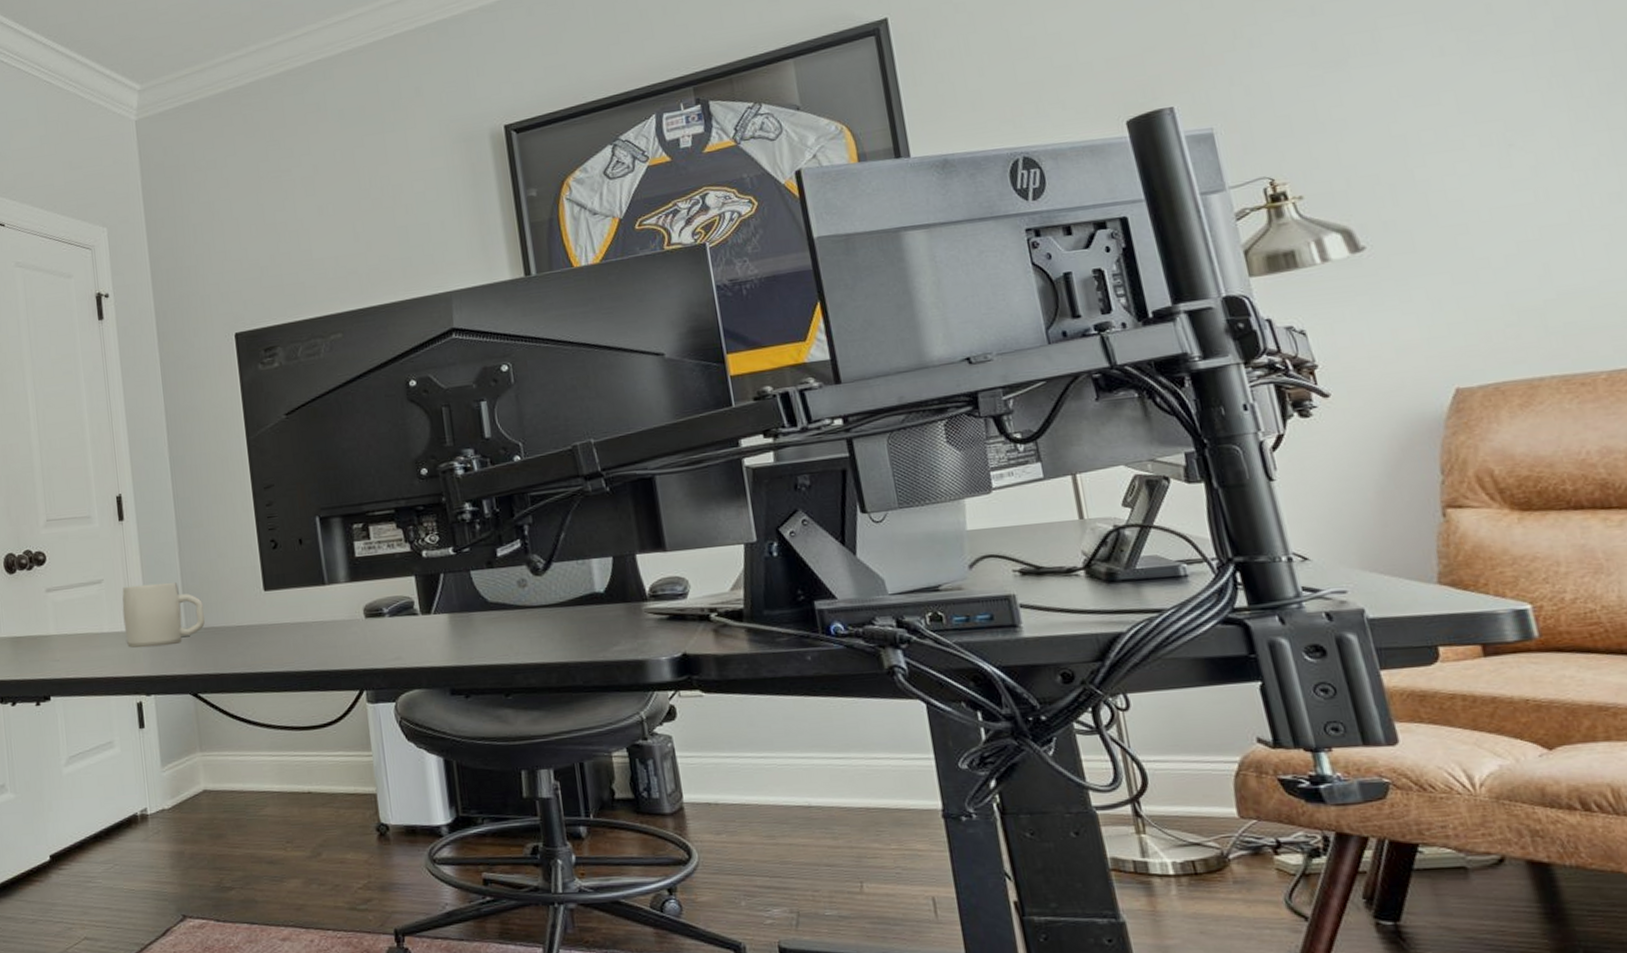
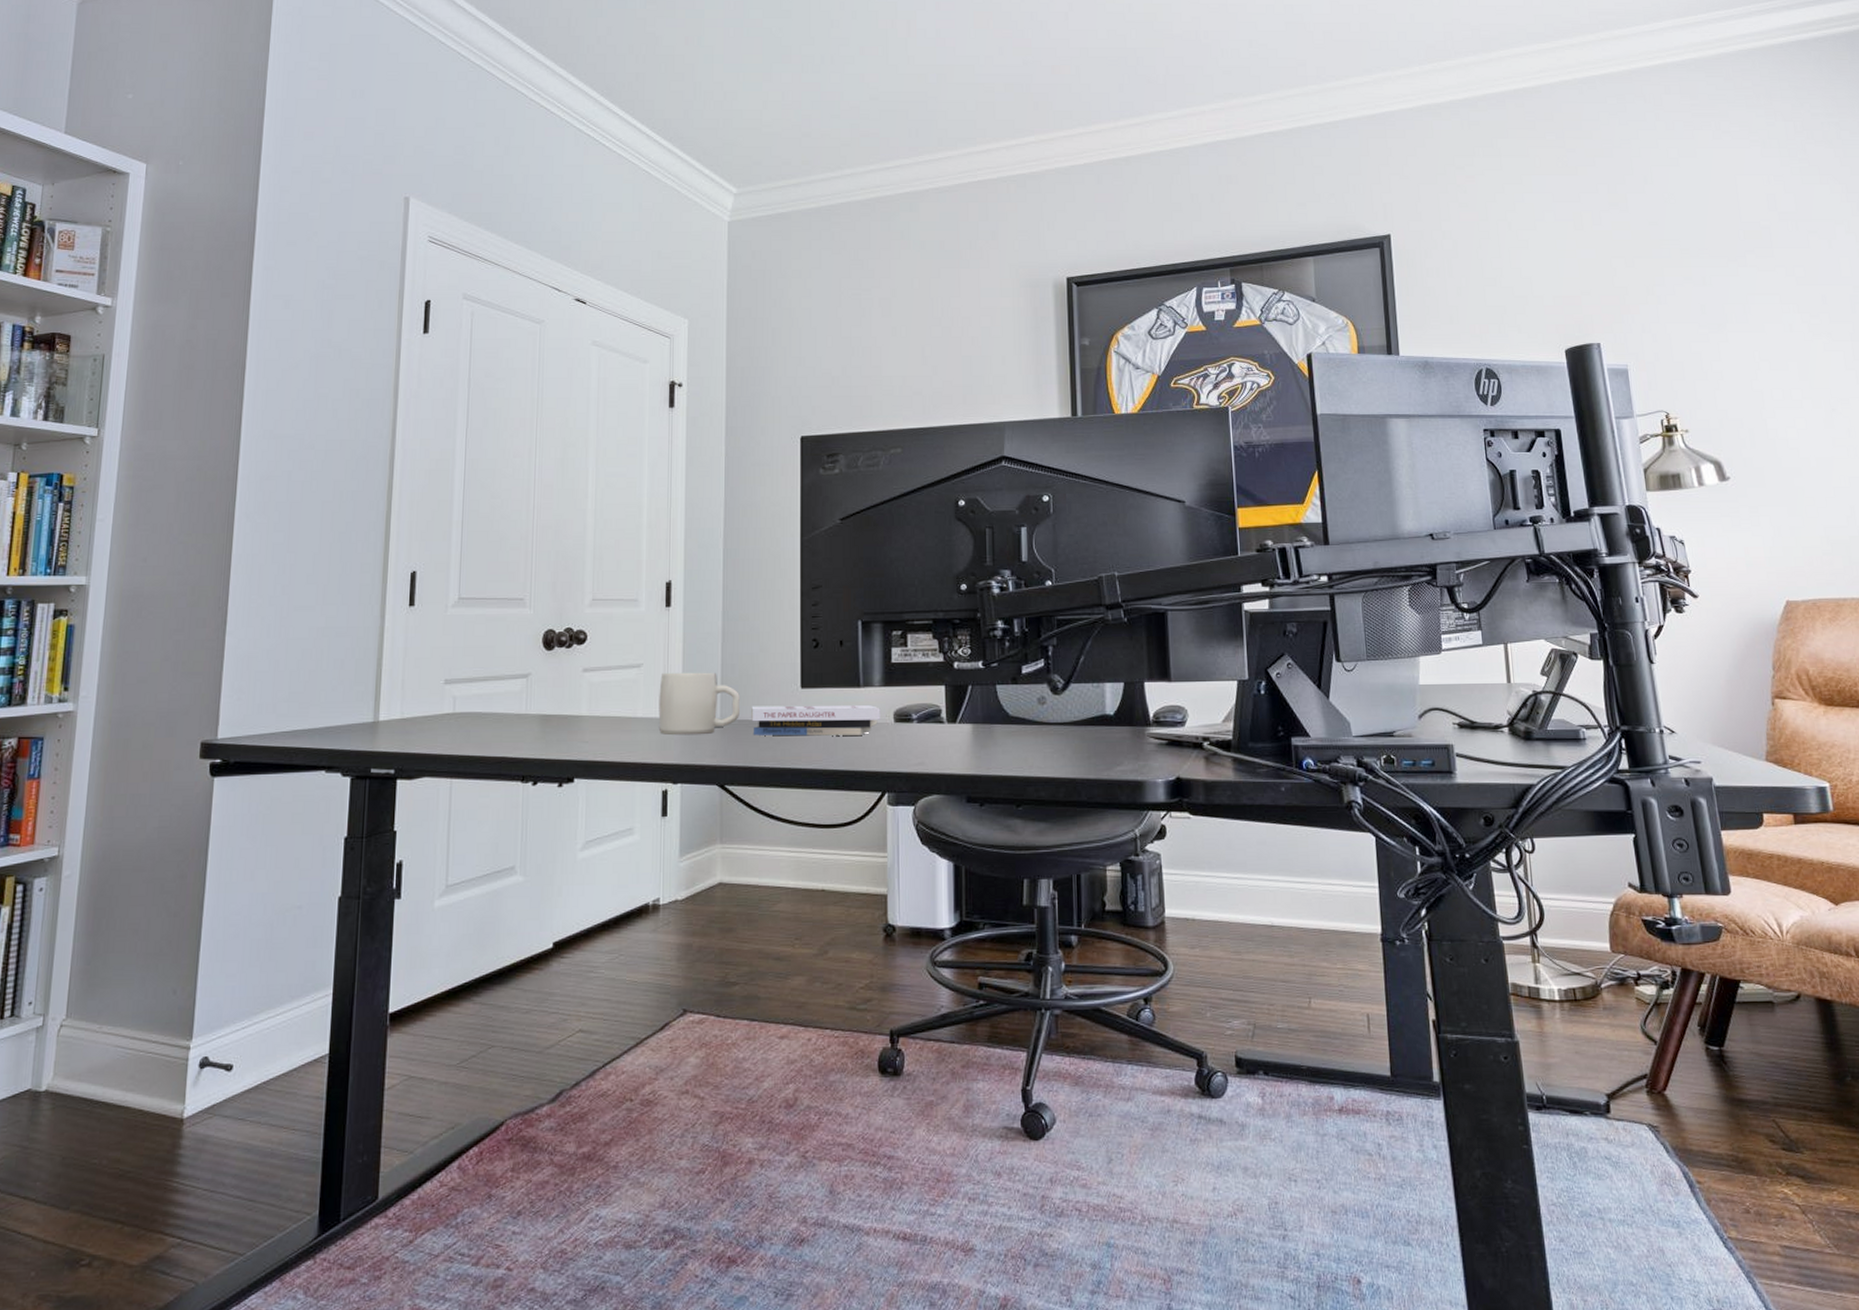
books: none [216,602,350,642] -> present [751,705,881,736]

